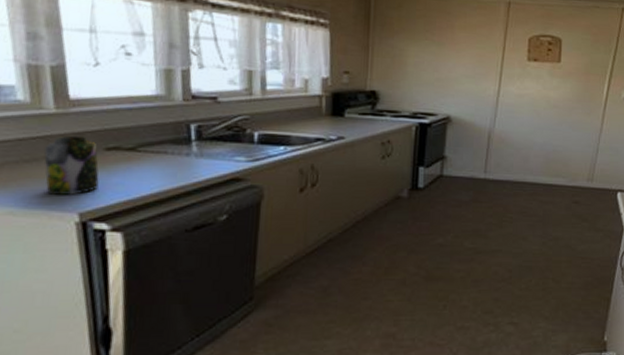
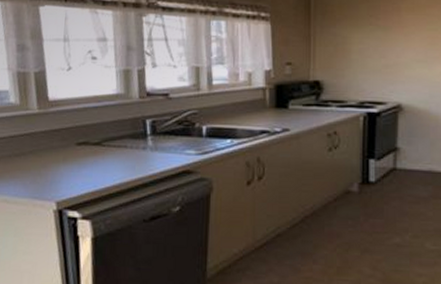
jar: present [44,135,99,195] -> none [30,132,72,186]

